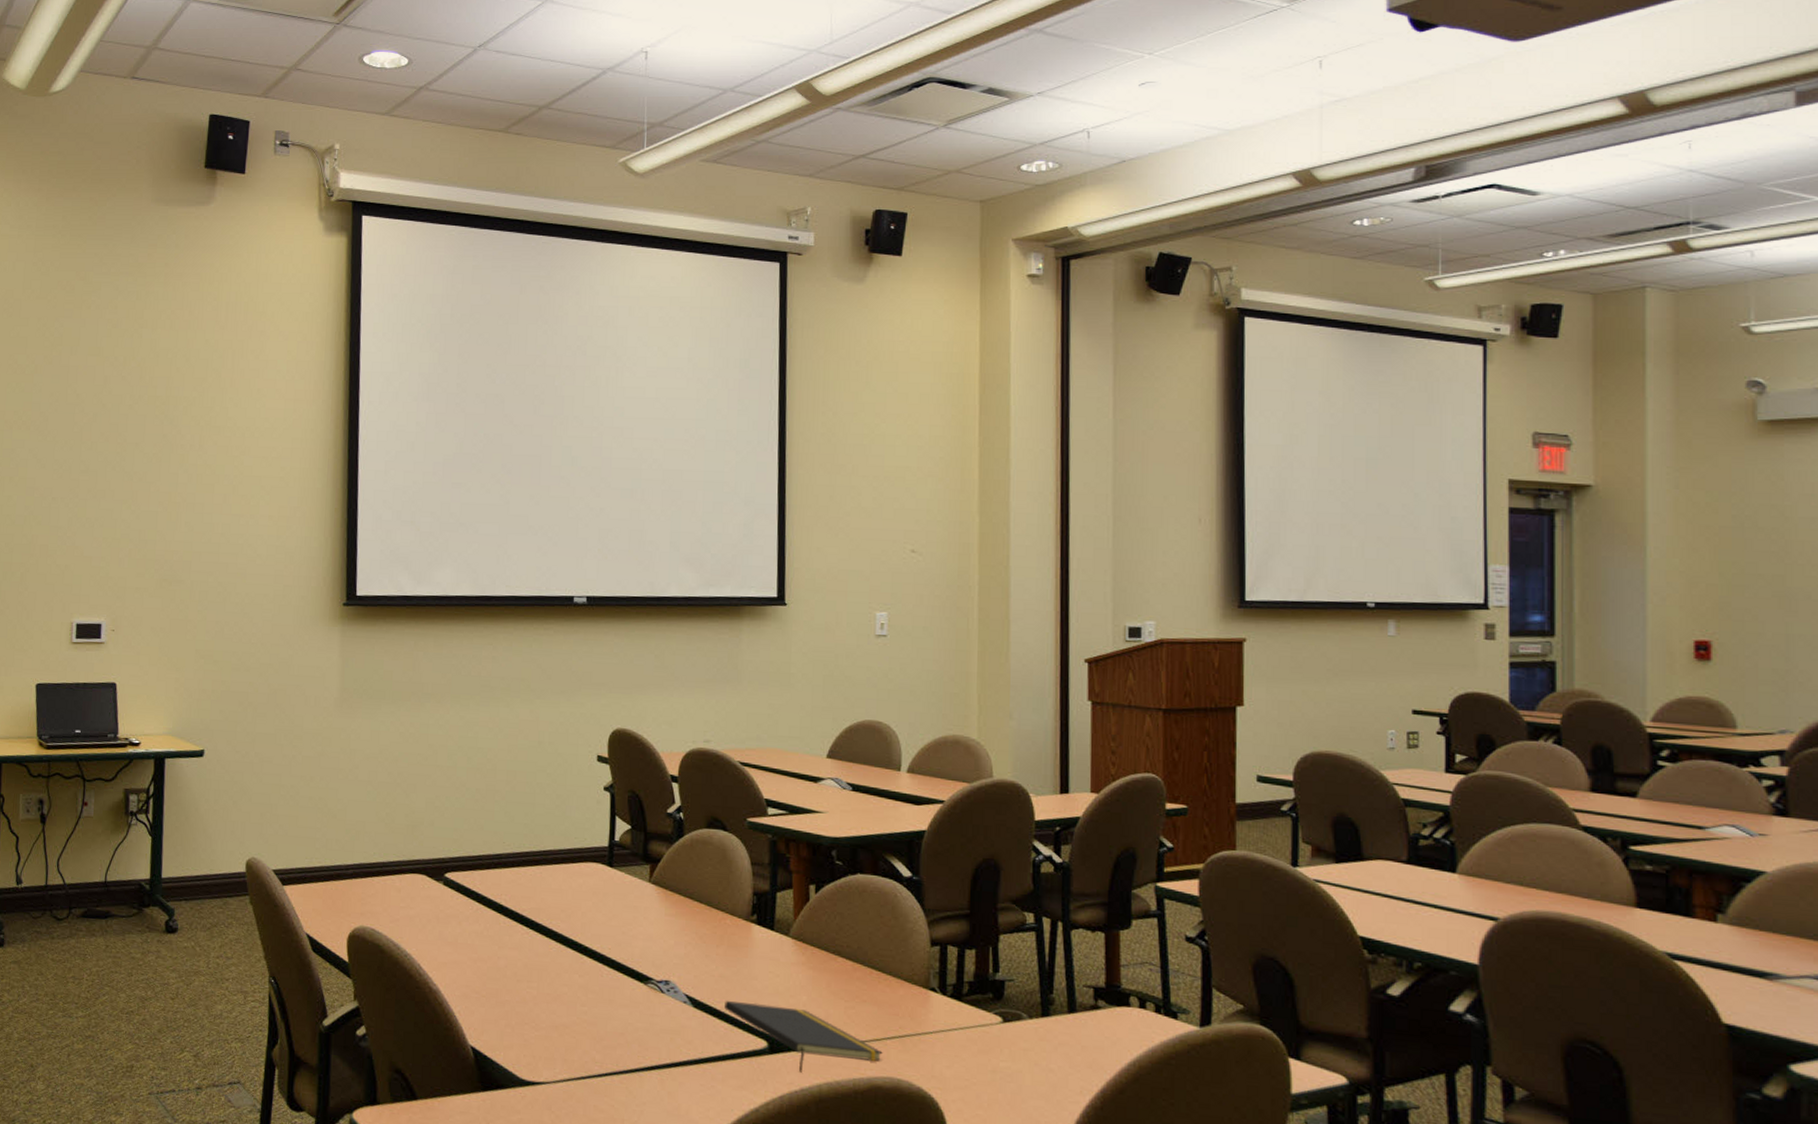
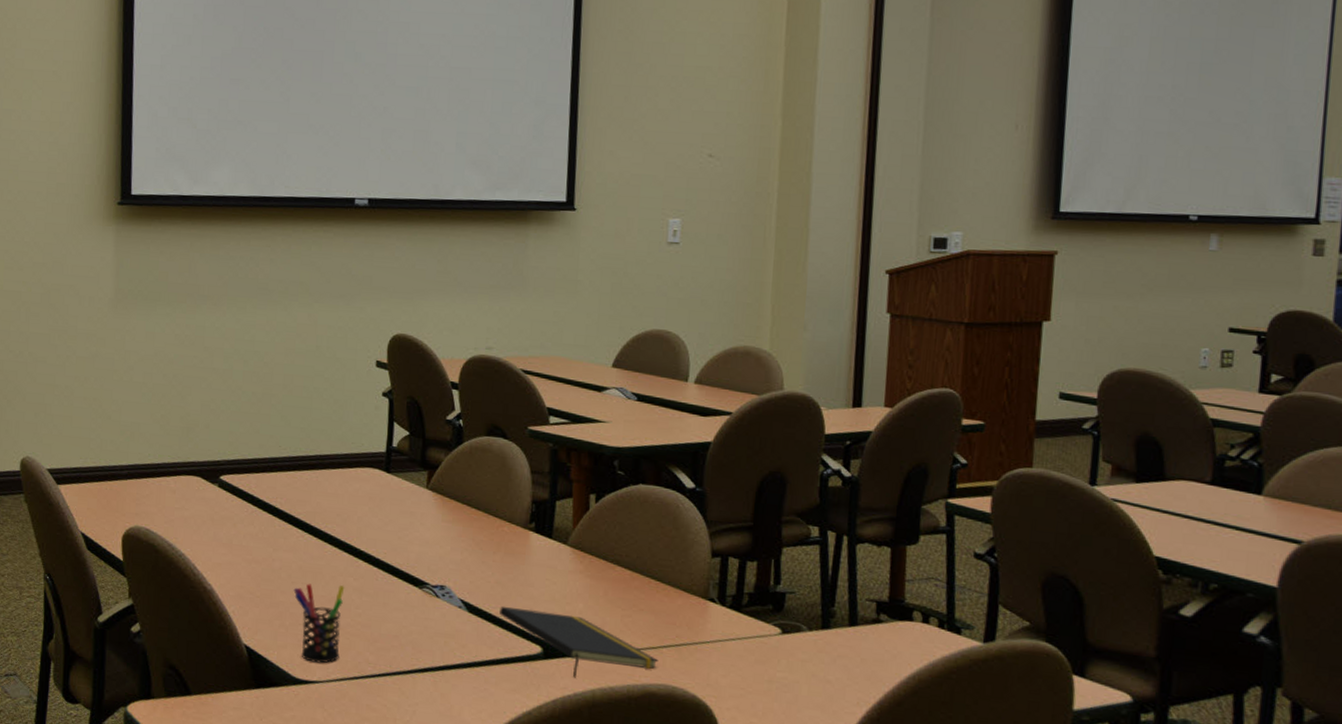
pen holder: none [519,981,570,1064] -> present [293,583,345,663]

